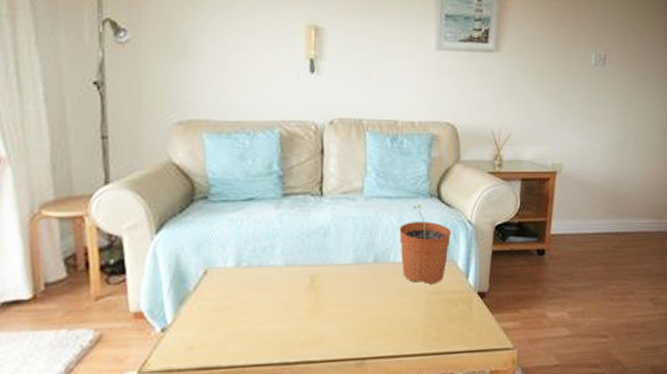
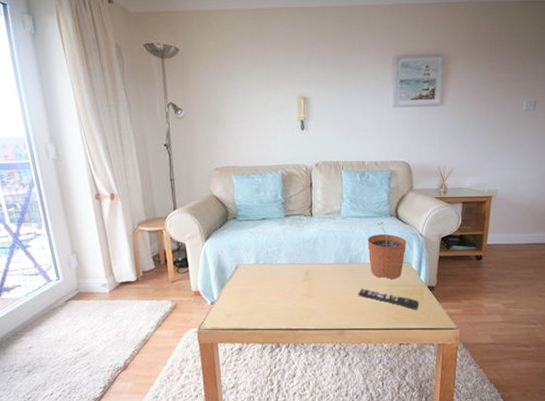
remote control: none [385,298,467,326] -> present [358,288,419,310]

